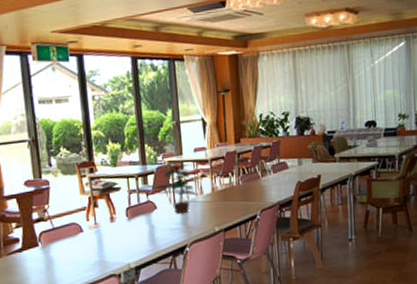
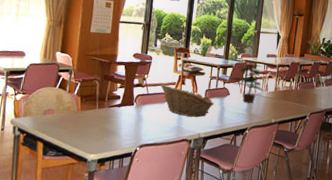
fruit basket: none [68,211,140,246] -> present [161,84,214,117]

